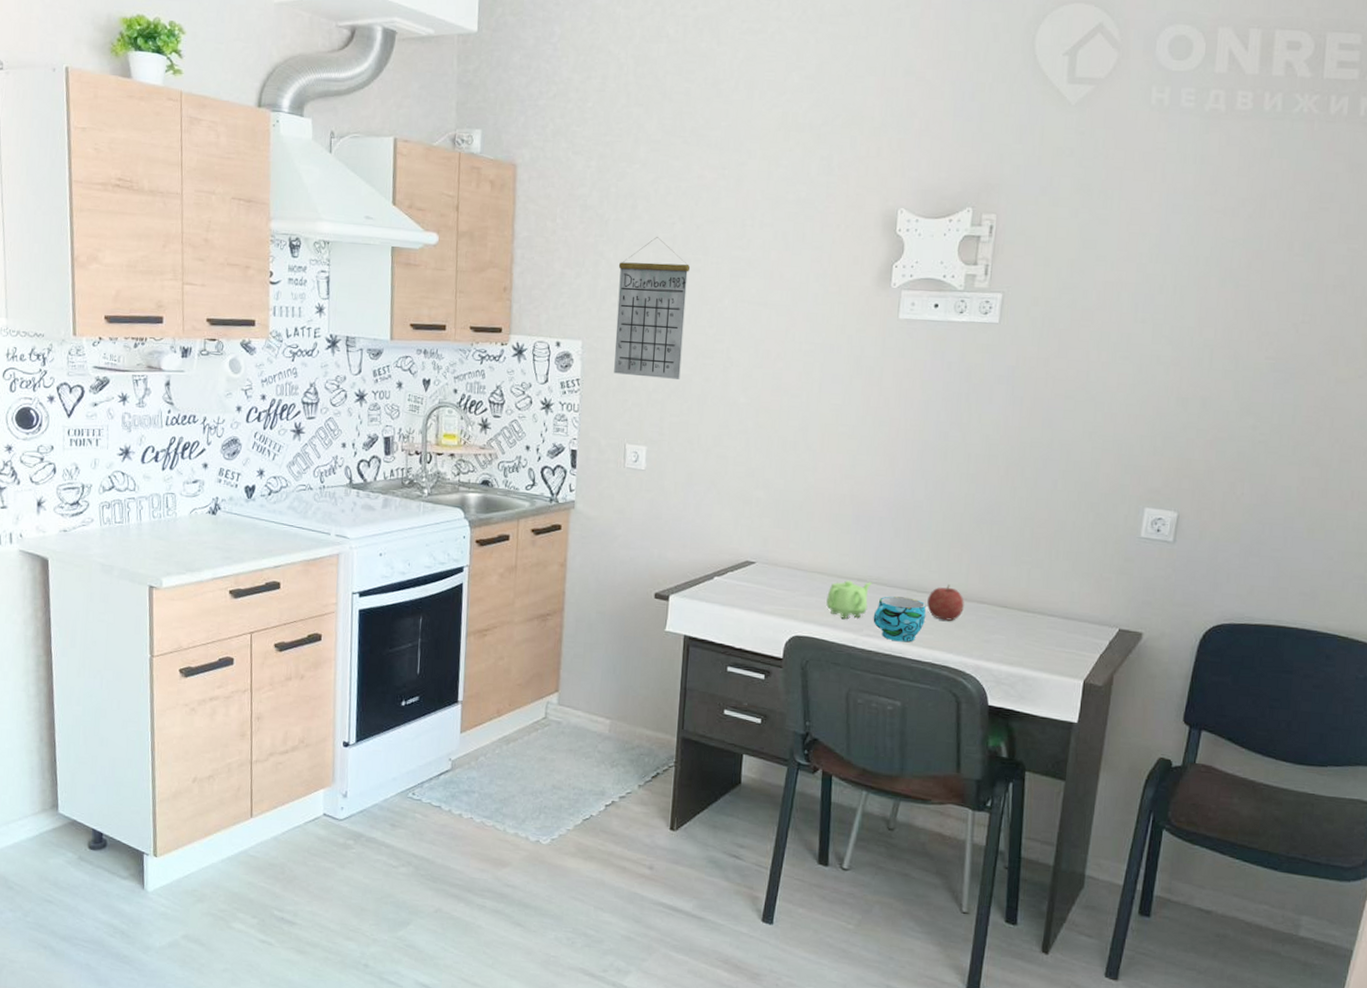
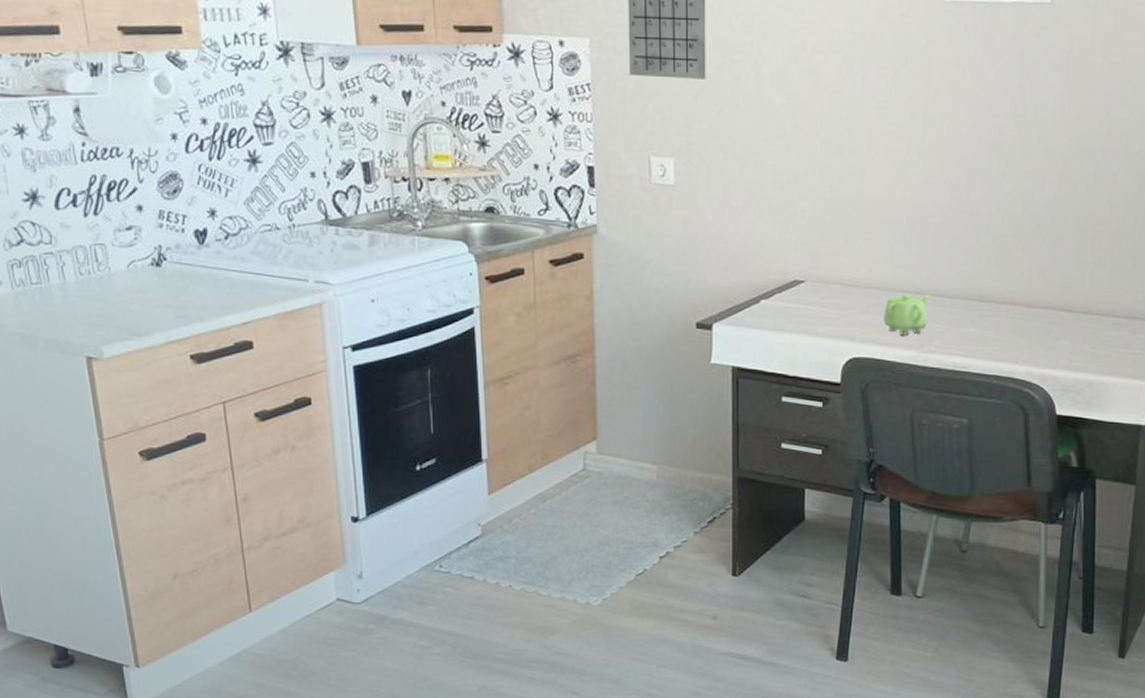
cup: present [873,596,926,643] -> none [934,308,989,356]
fruit: present [927,584,964,621] -> none [989,291,1028,330]

